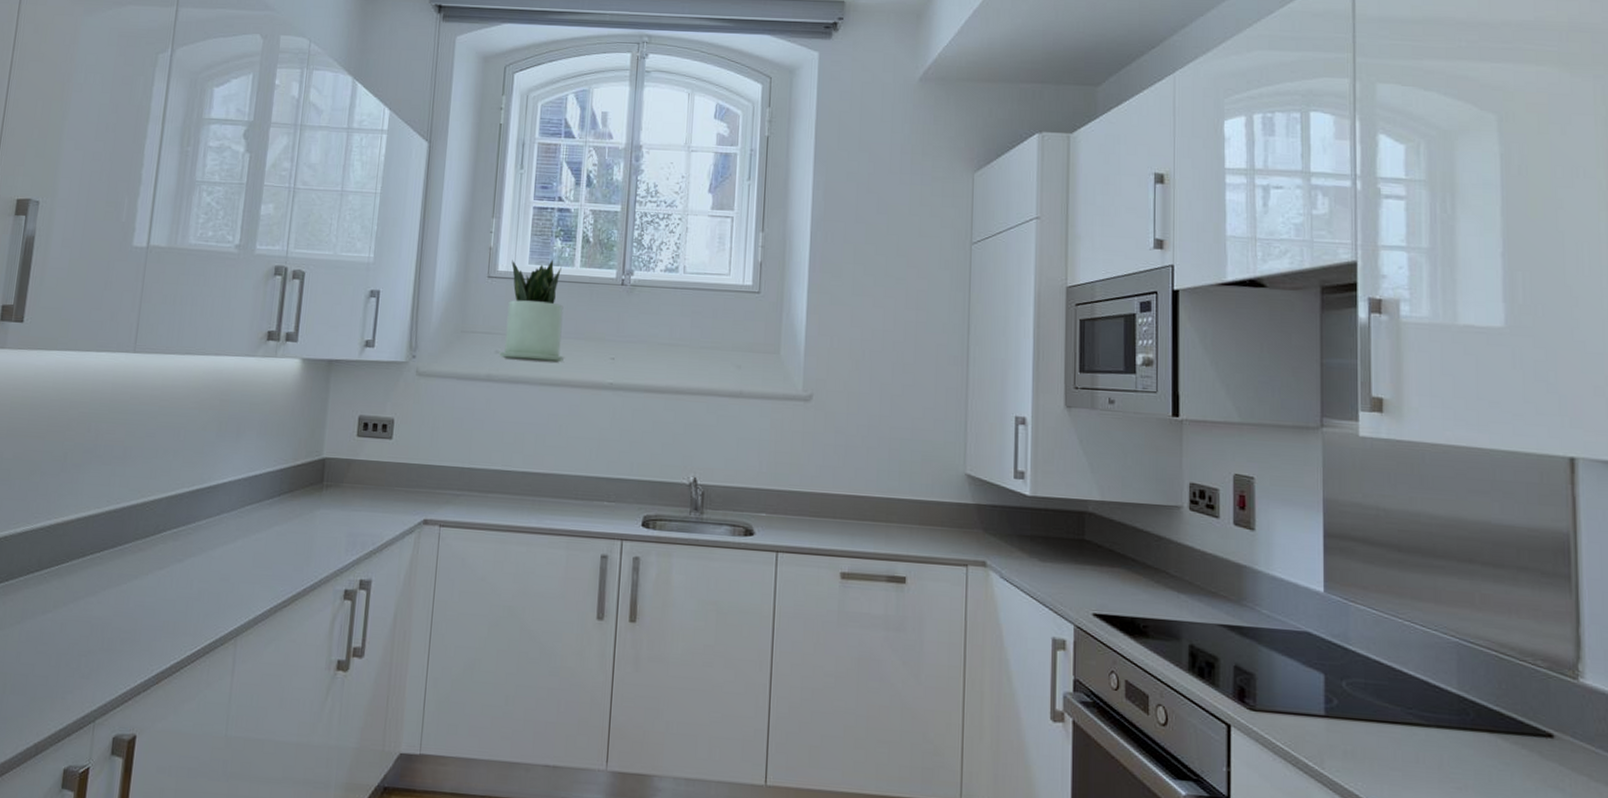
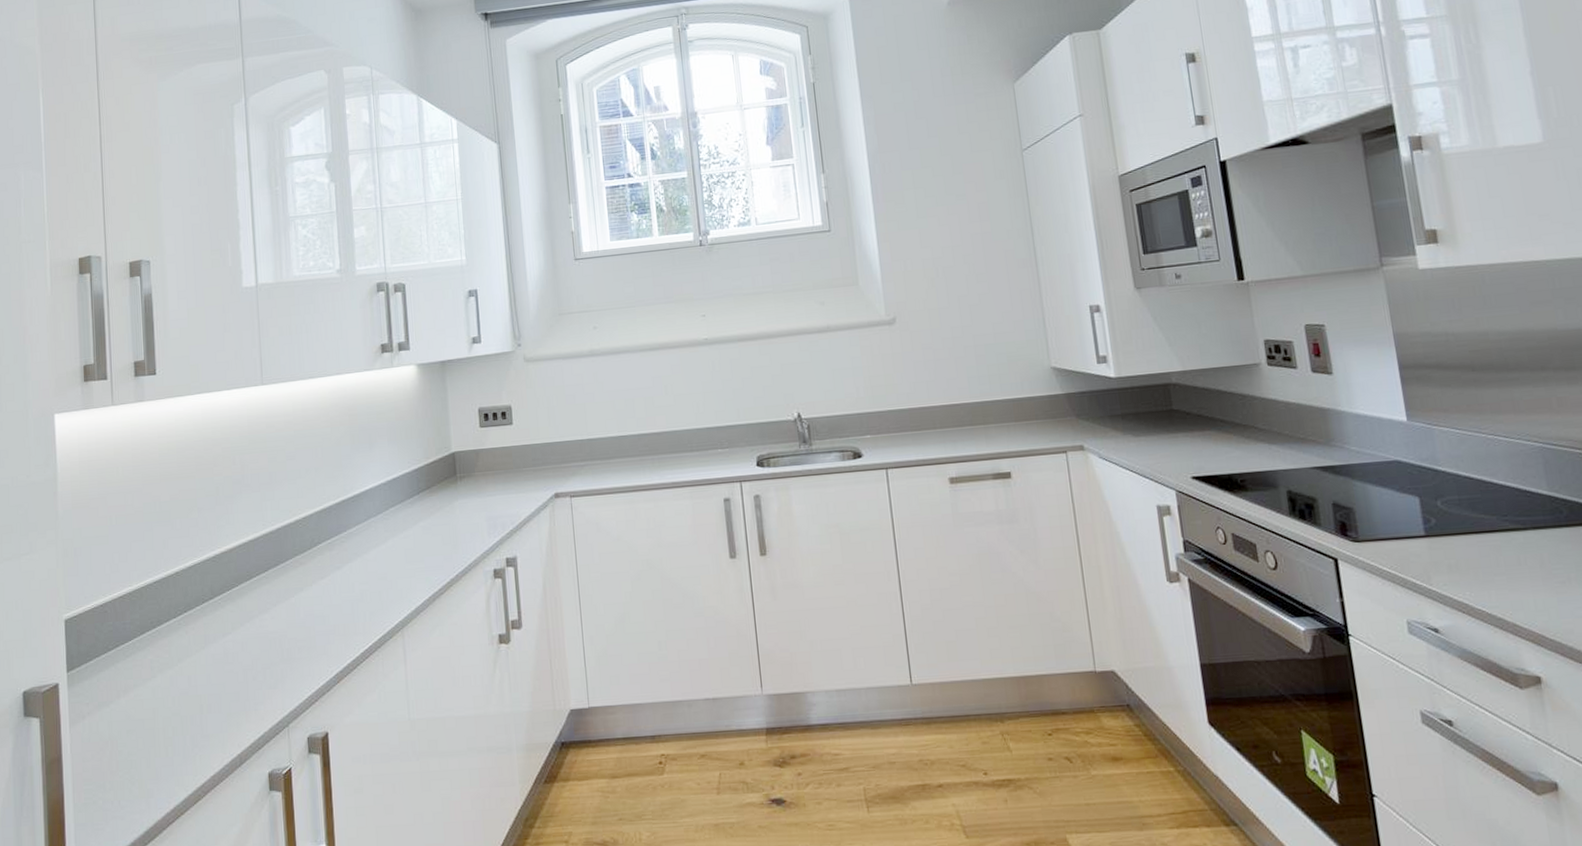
planter: present [498,260,565,364] -> none [594,233,659,334]

